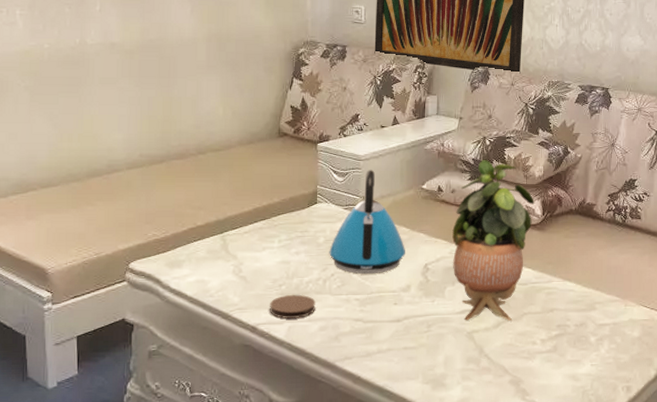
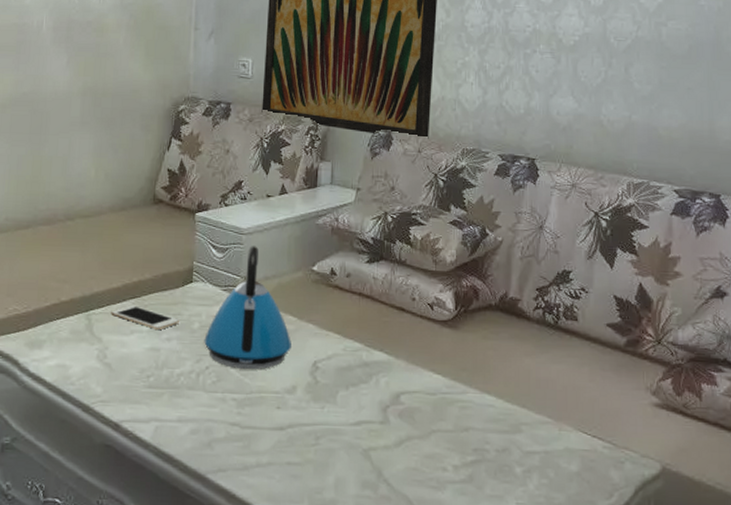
cell phone: none [244,226,306,245] -> present [111,305,179,329]
coaster: present [270,294,315,319] -> none [135,388,187,418]
potted plant: present [452,160,534,321] -> none [346,239,445,439]

